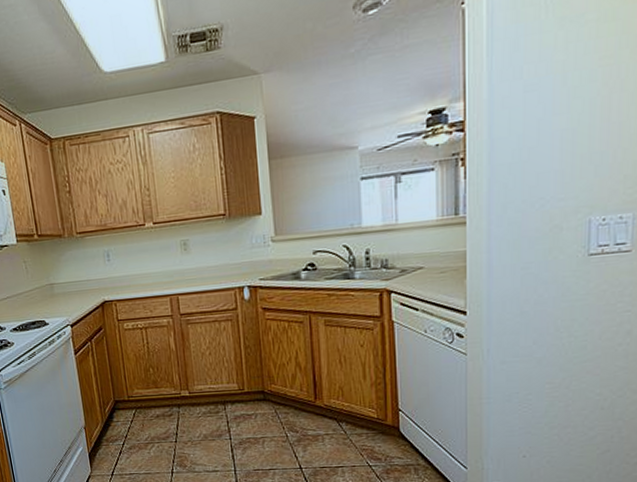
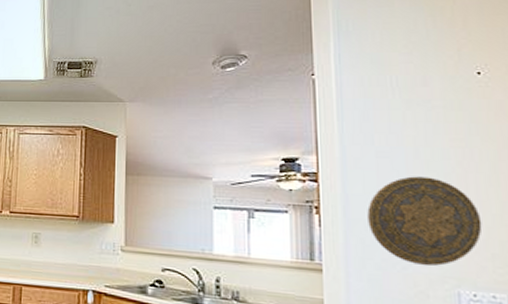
decorative plate: none [511,104,620,200] -> present [367,176,483,267]

